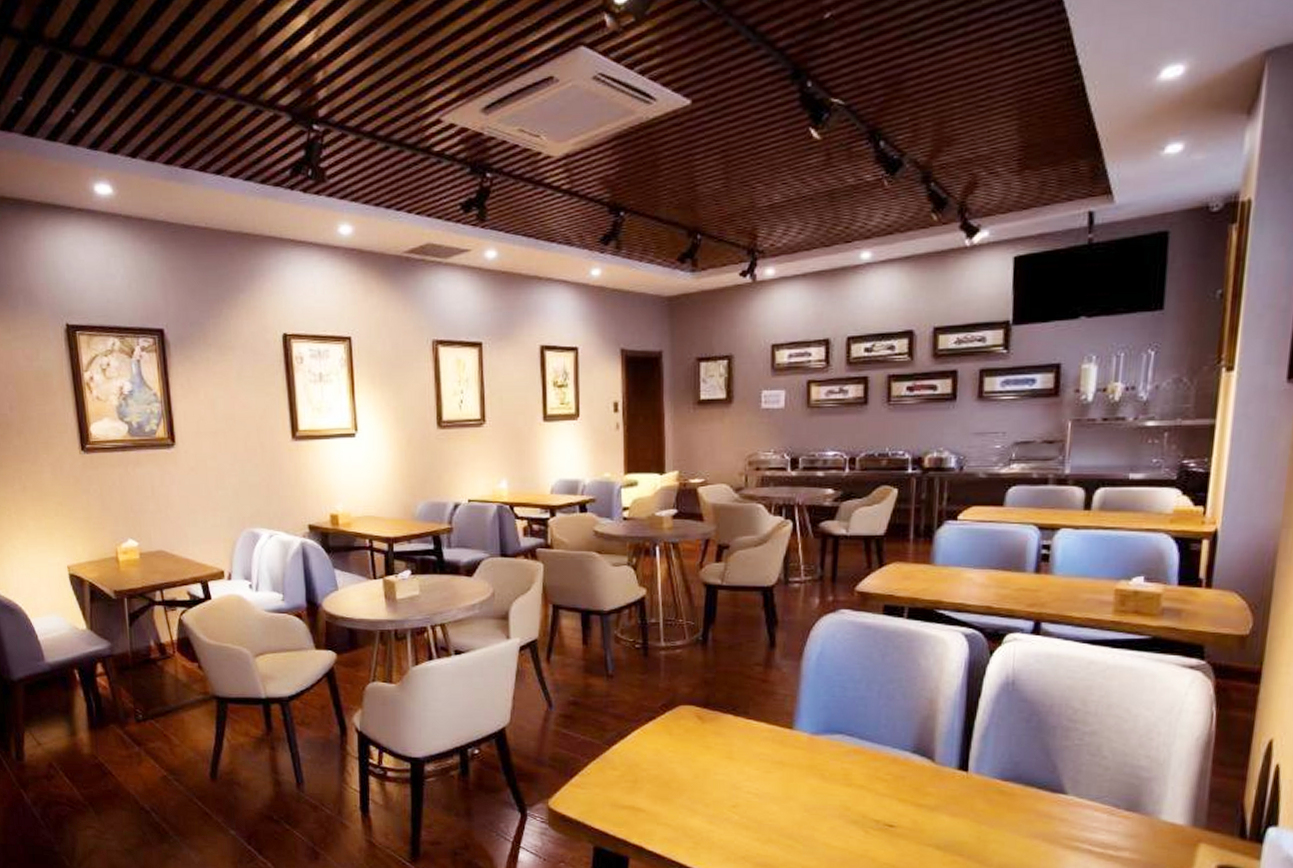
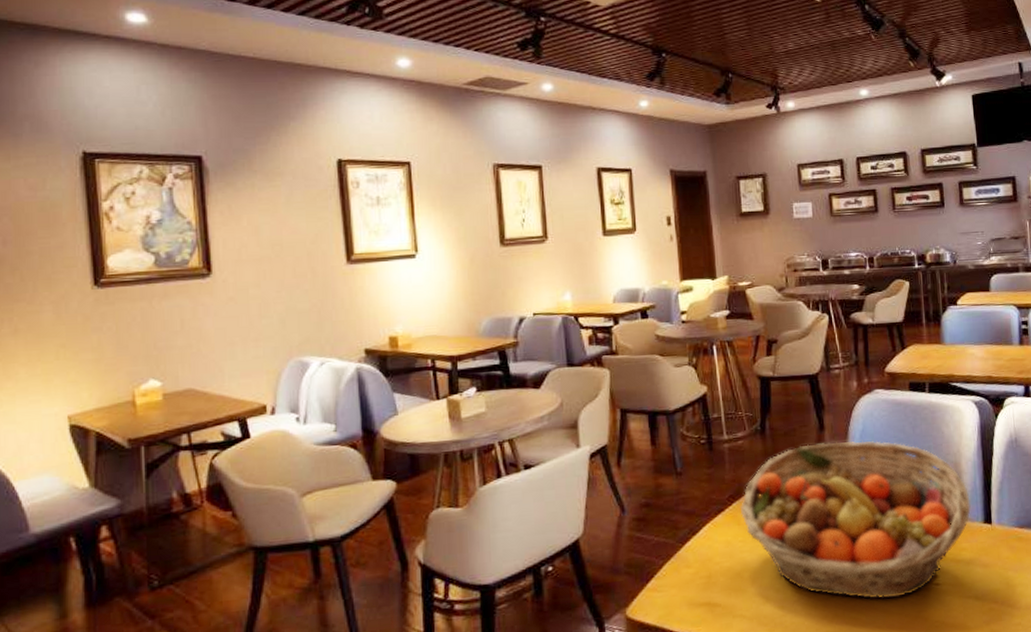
fruit basket: none [672,661,944,833] -> present [739,441,971,599]

